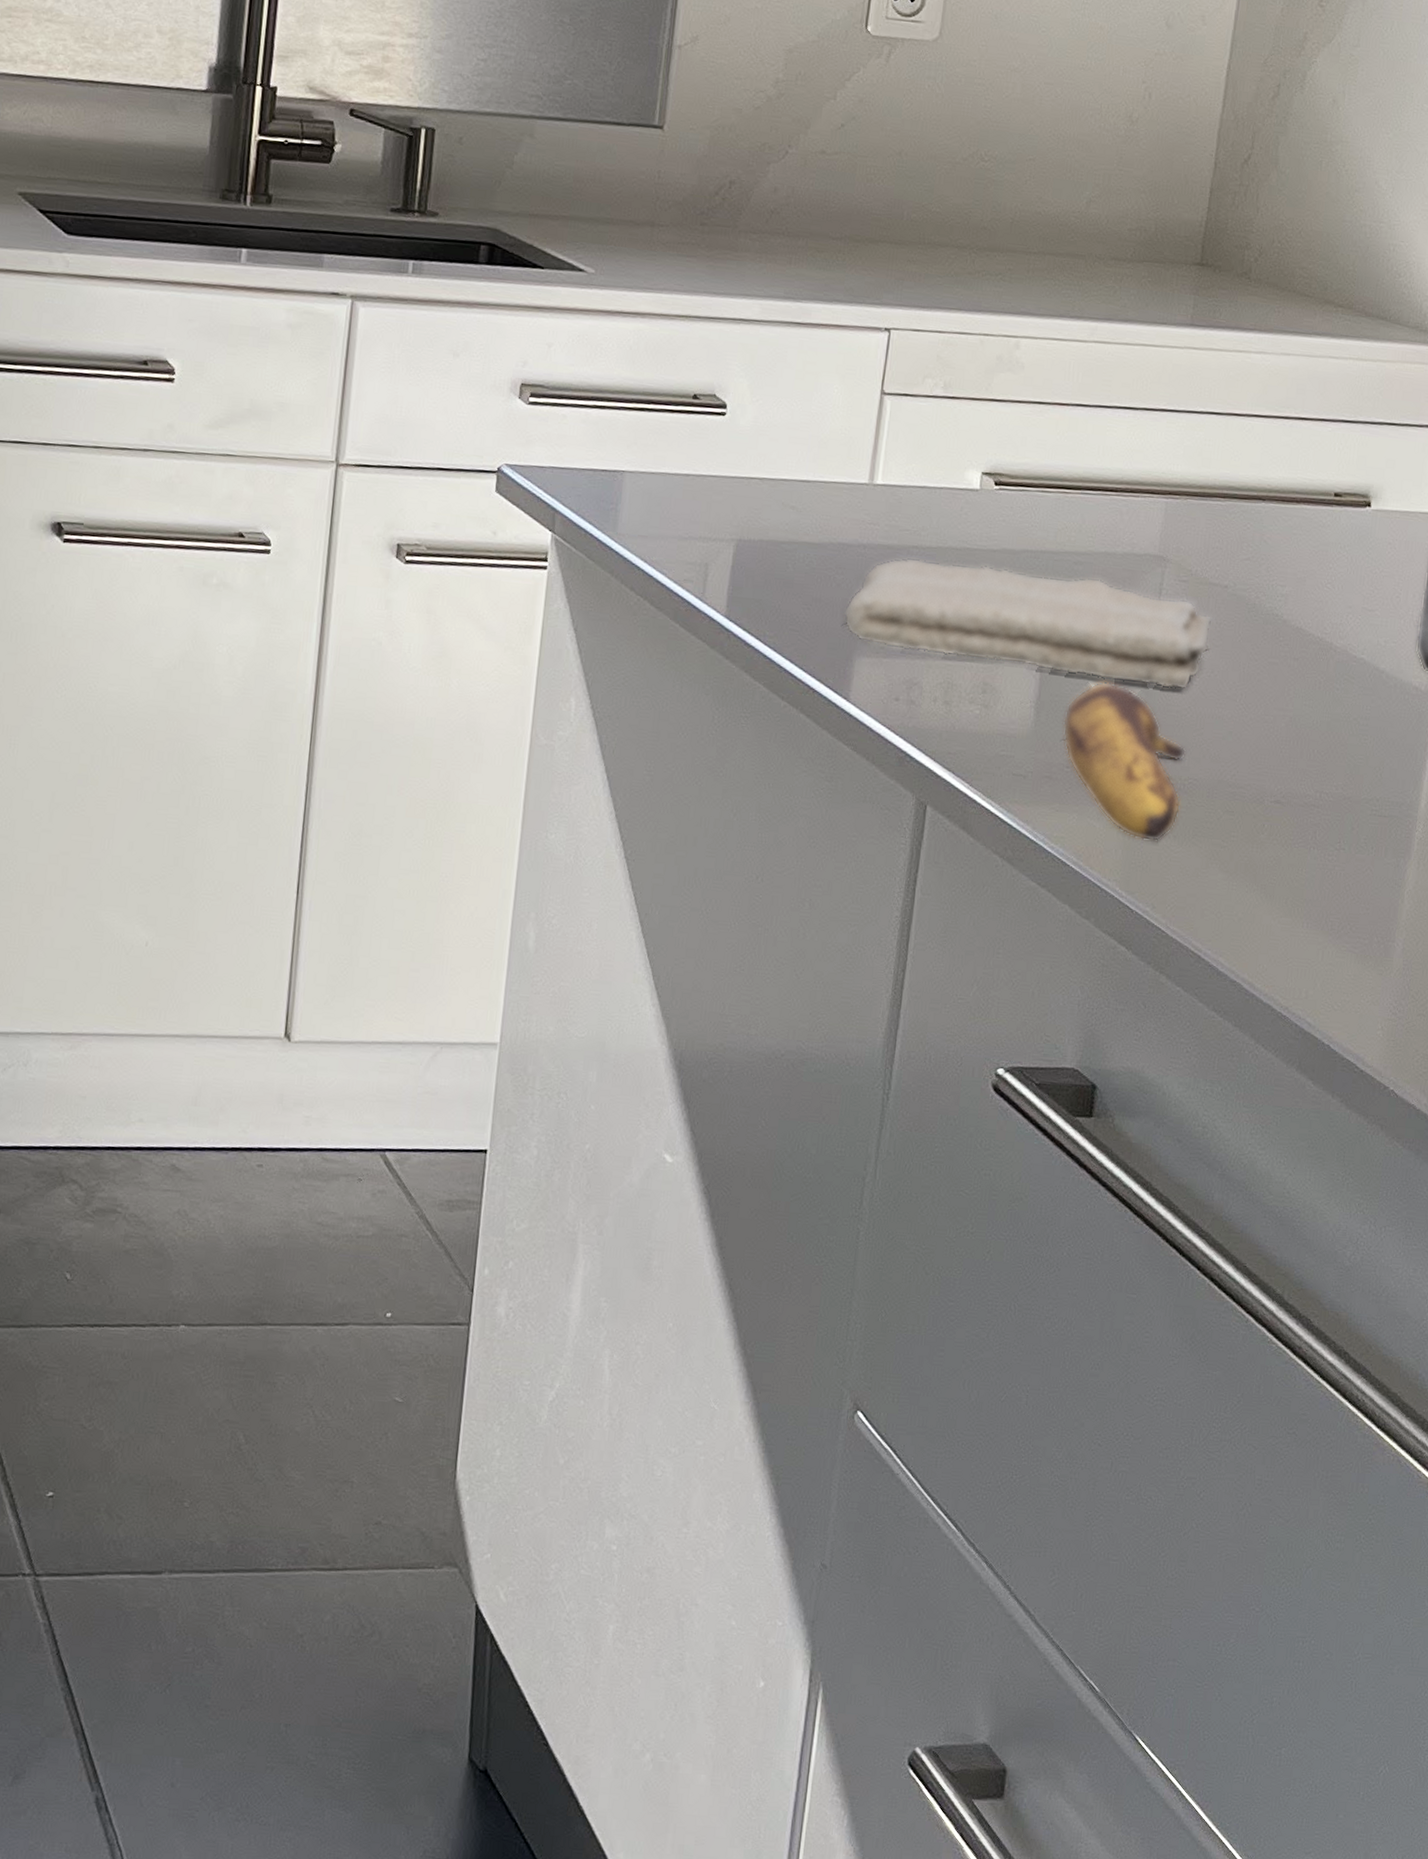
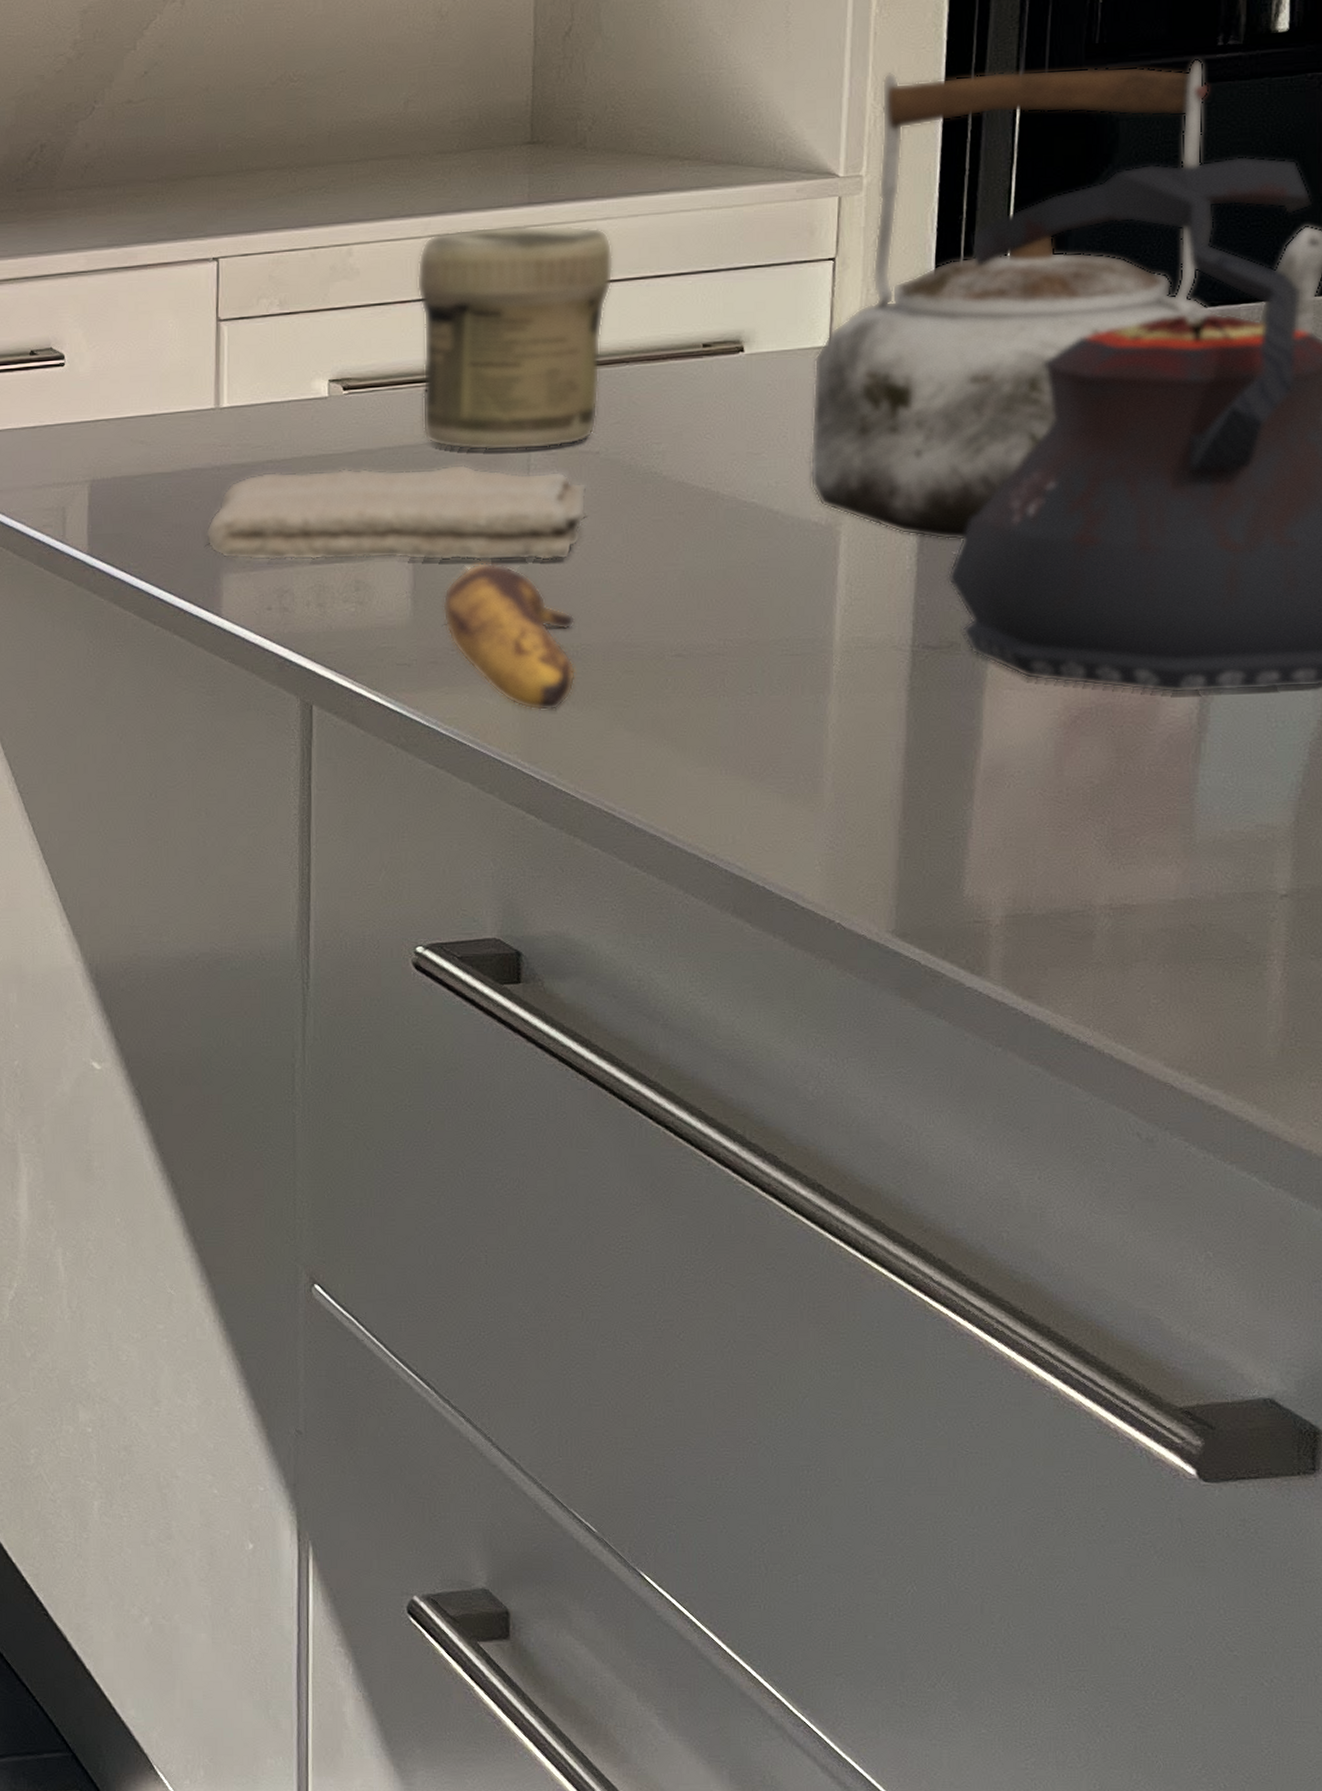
jar: none [1065,340,1263,575] -> present [416,225,613,451]

